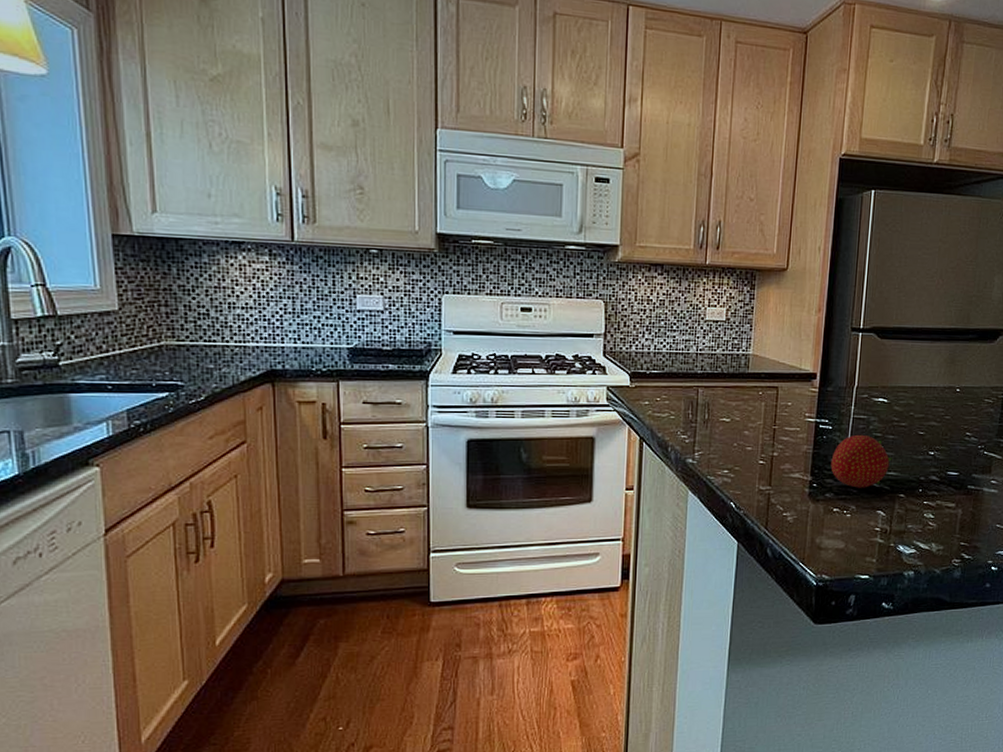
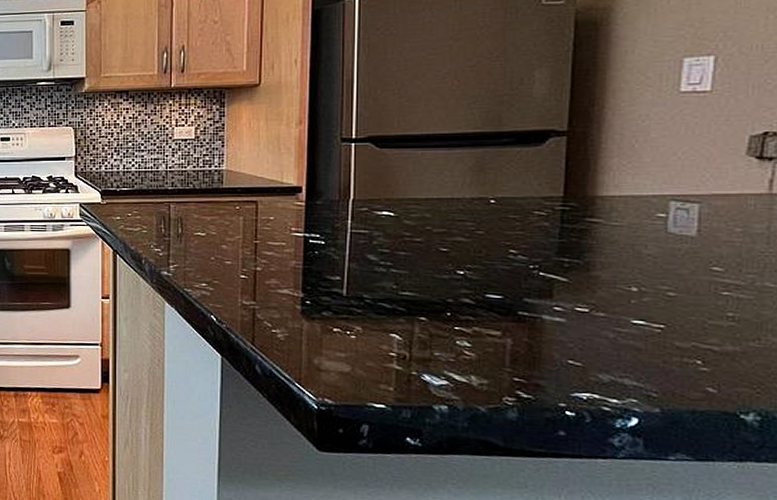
fruit: present [830,434,892,488] -> none [326,250,406,308]

